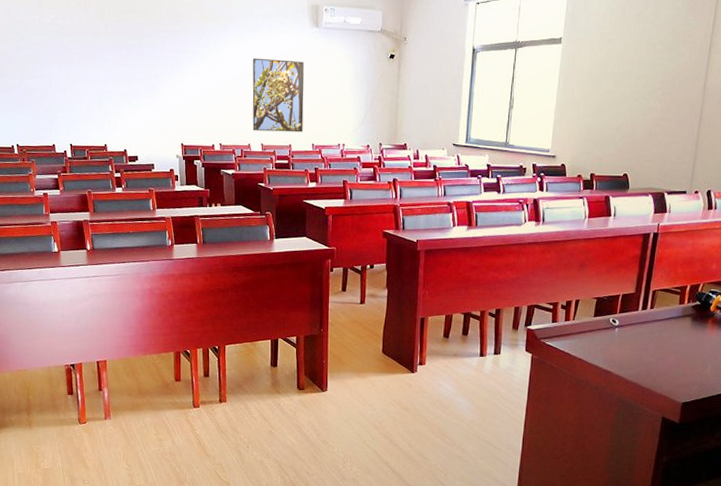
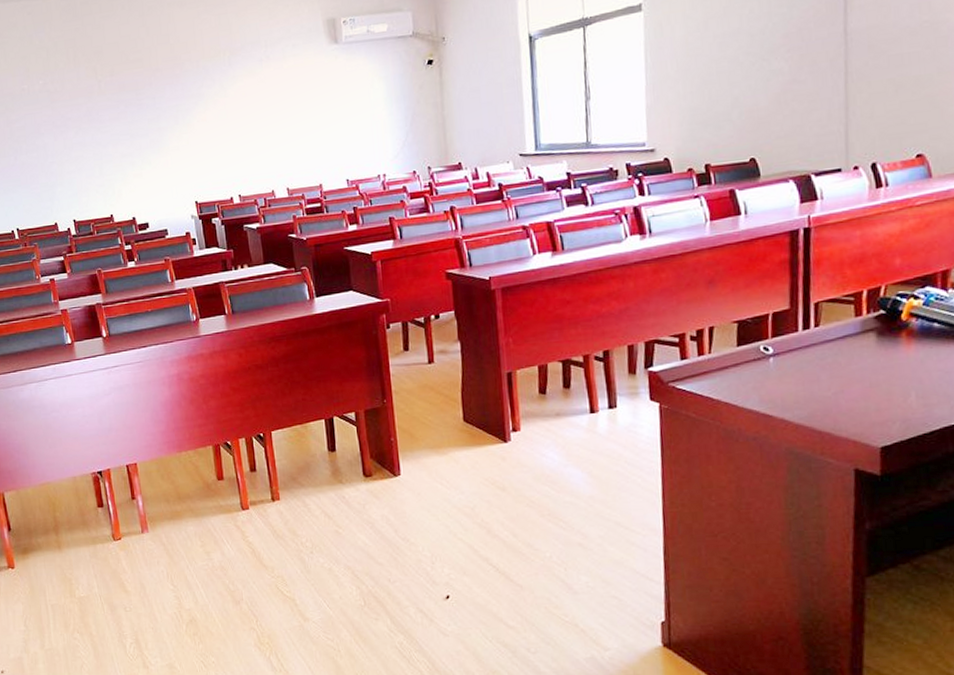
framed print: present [252,58,304,133] -> none [266,85,334,175]

